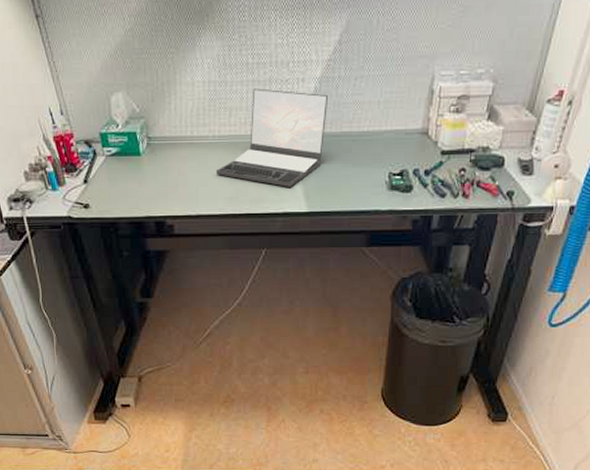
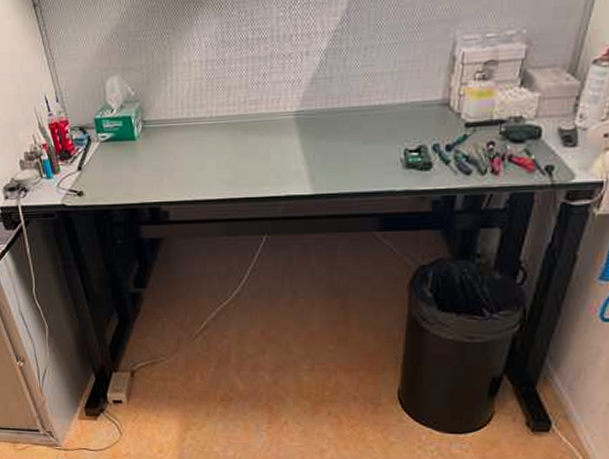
laptop: present [215,88,329,187] -> none [213,65,336,168]

